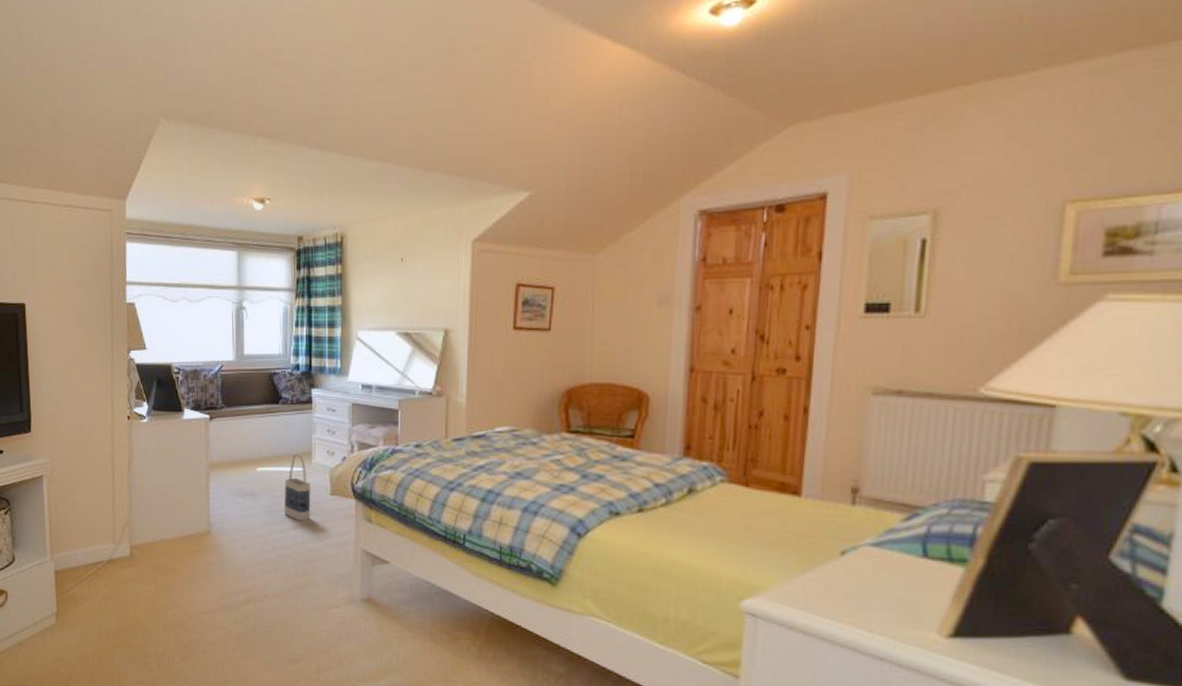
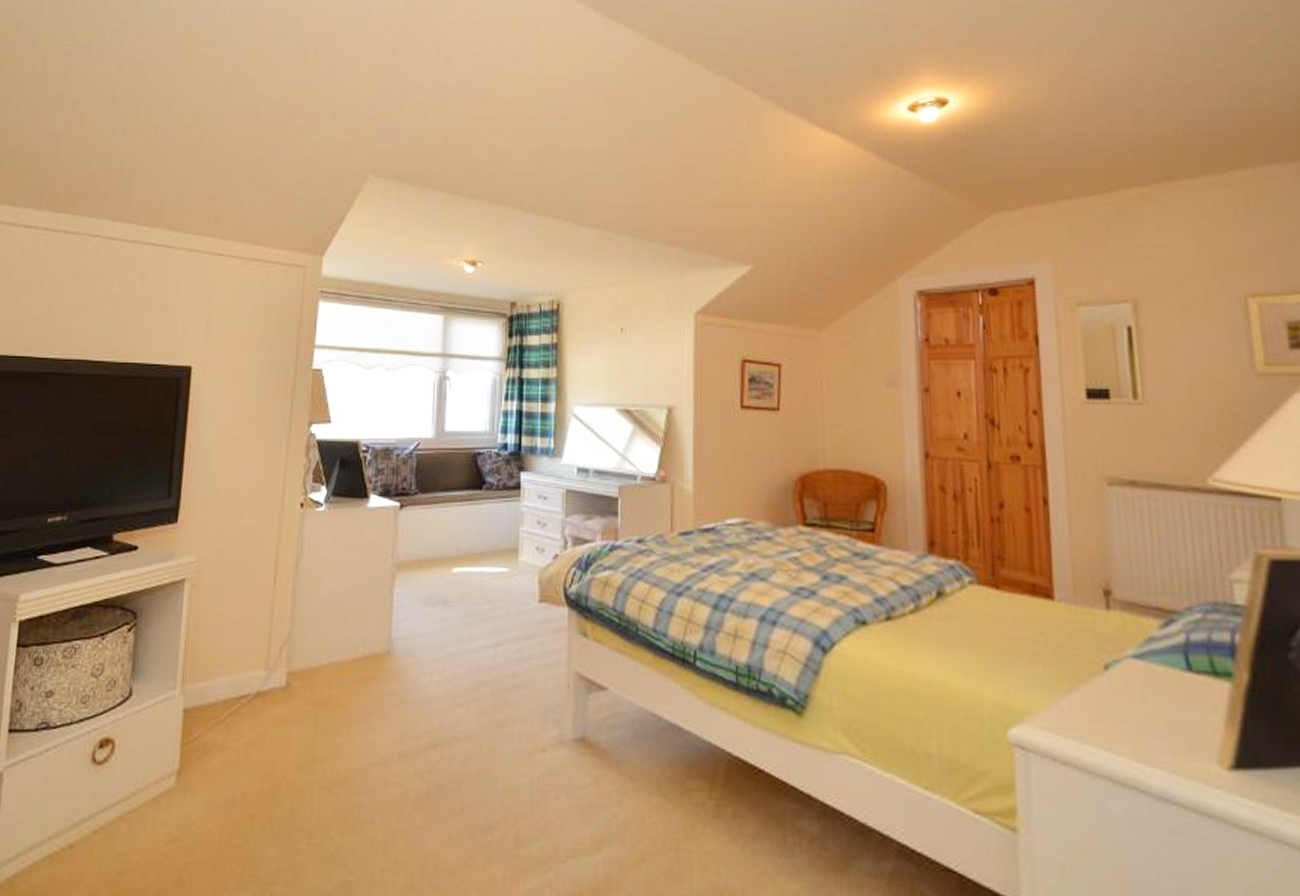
bag: present [284,453,311,521] -> none [484,550,516,637]

